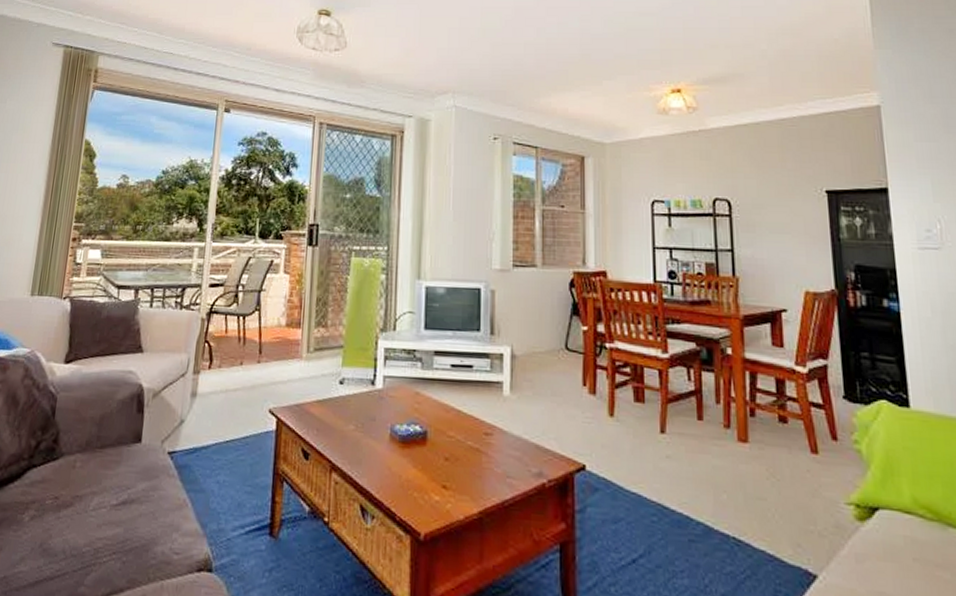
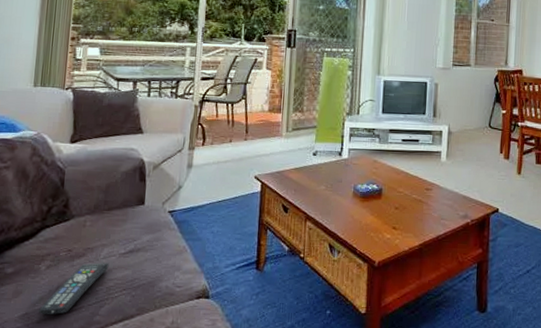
remote control: none [17,515,99,581] -> present [38,262,109,314]

